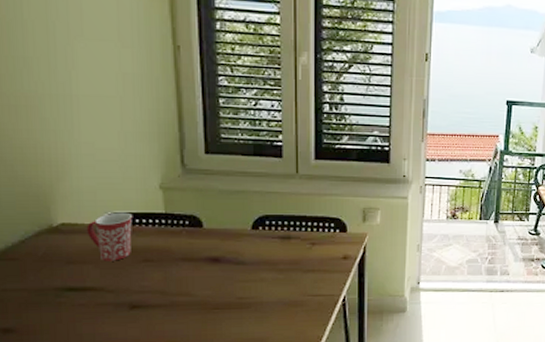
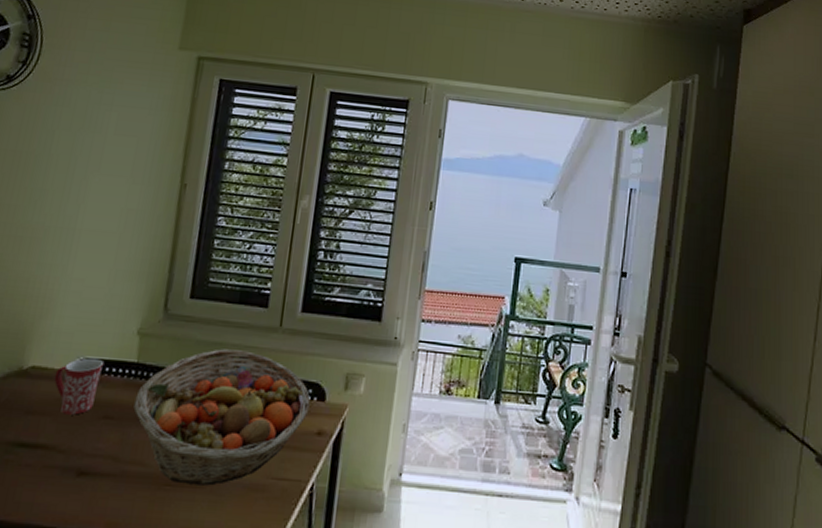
fruit basket: none [170,196,333,307] -> present [133,349,310,486]

